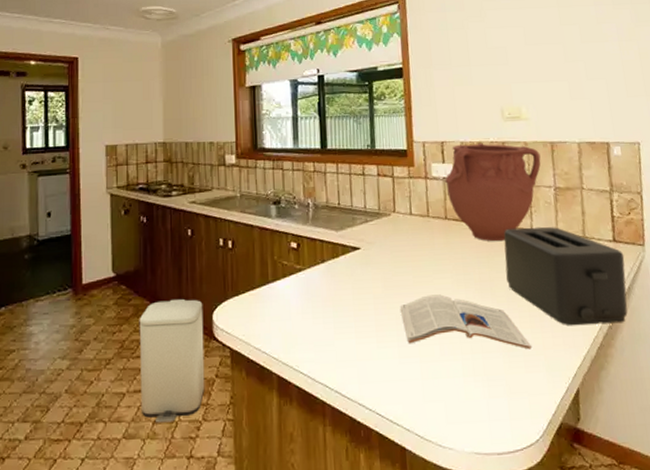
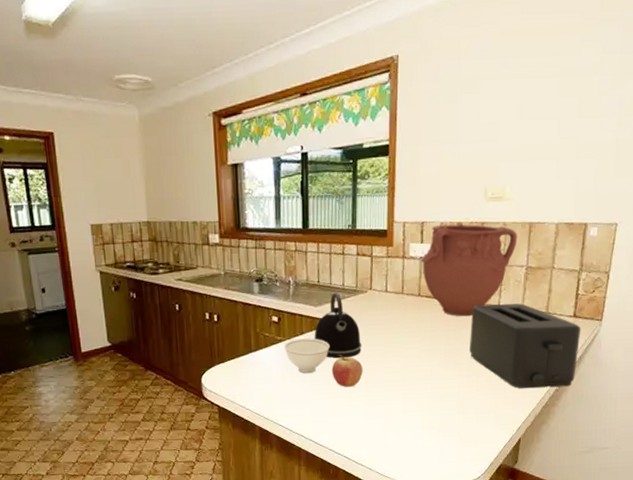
pedal bin: present [139,299,205,423] -> none [135,365,197,463]
bowl: none [303,266,354,308] -> present [283,338,330,373]
kettle: none [336,215,389,290] -> present [314,292,362,358]
fruit: none [357,285,392,324] -> present [331,354,363,387]
magazine: present [399,294,532,350] -> none [370,362,484,408]

